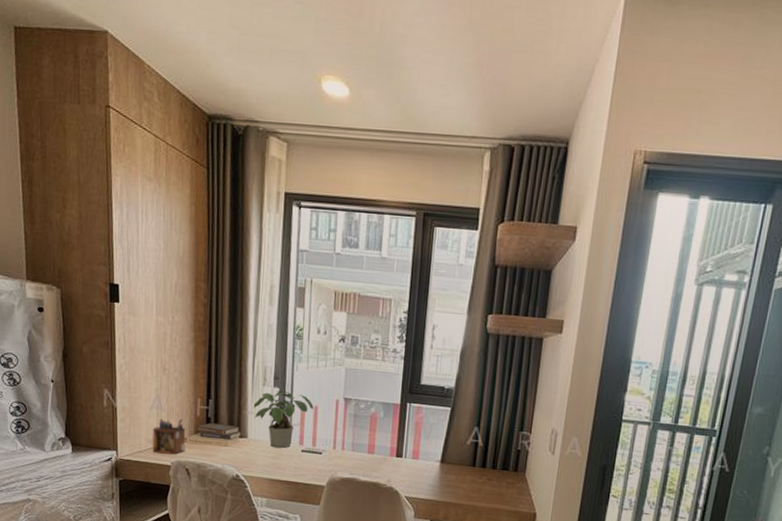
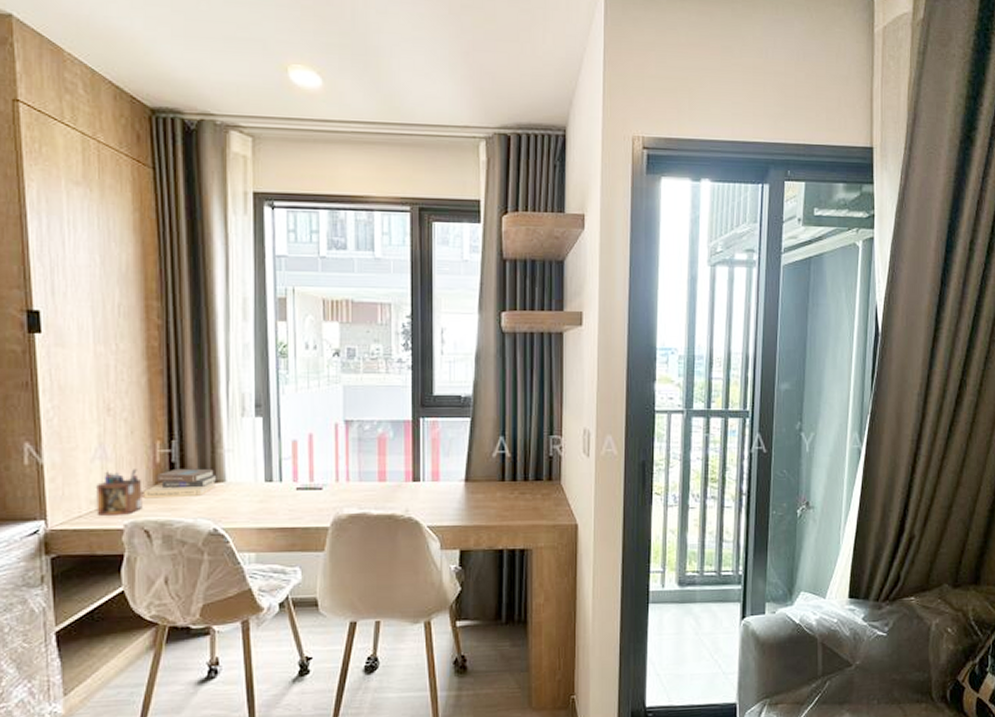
potted plant: present [253,390,314,449] -> none [230,419,307,490]

